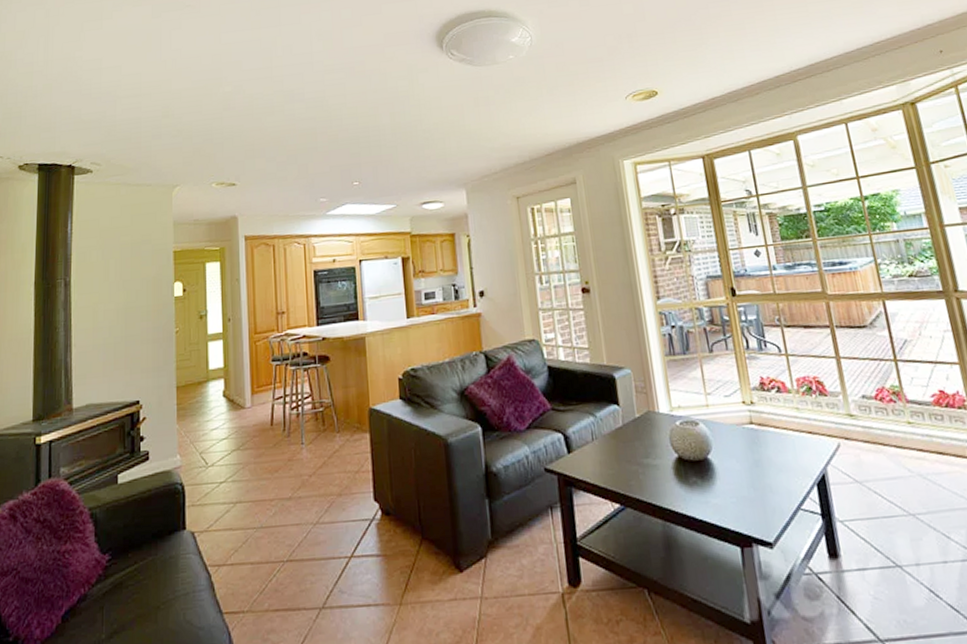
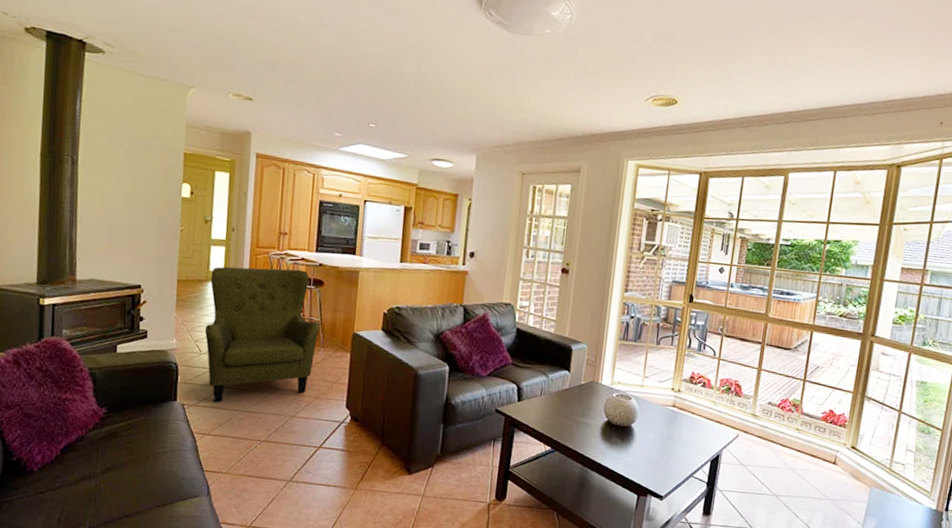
armchair: none [209,348,333,524] -> present [204,266,321,403]

